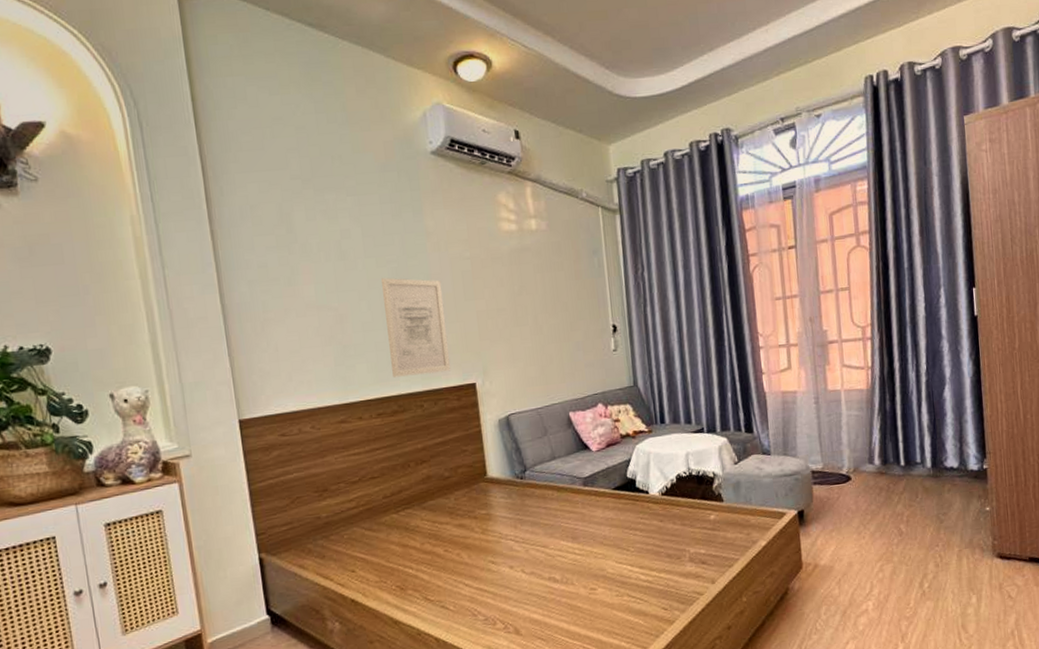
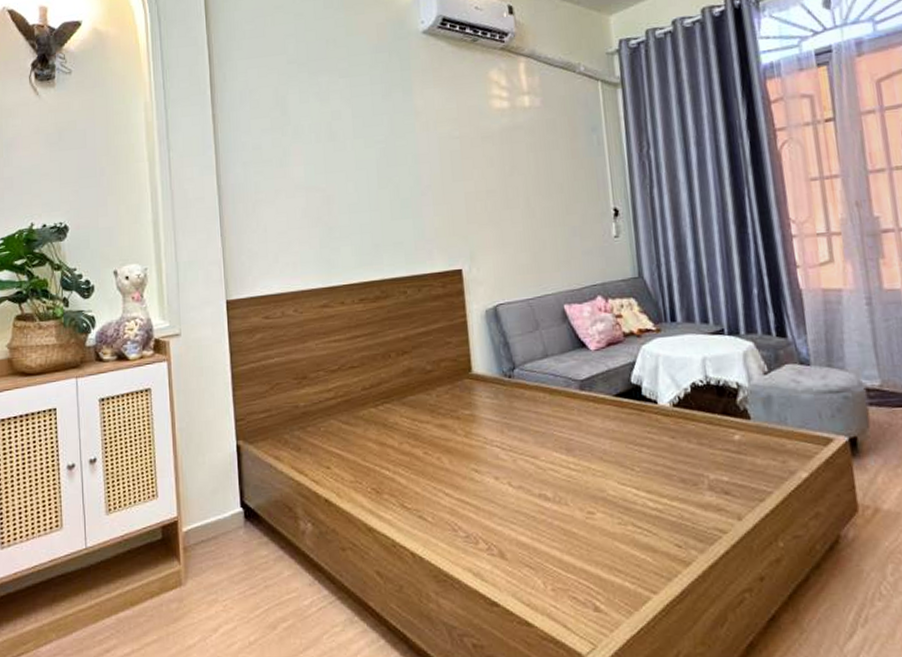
wall art: present [381,277,451,378] -> none [369,158,437,261]

